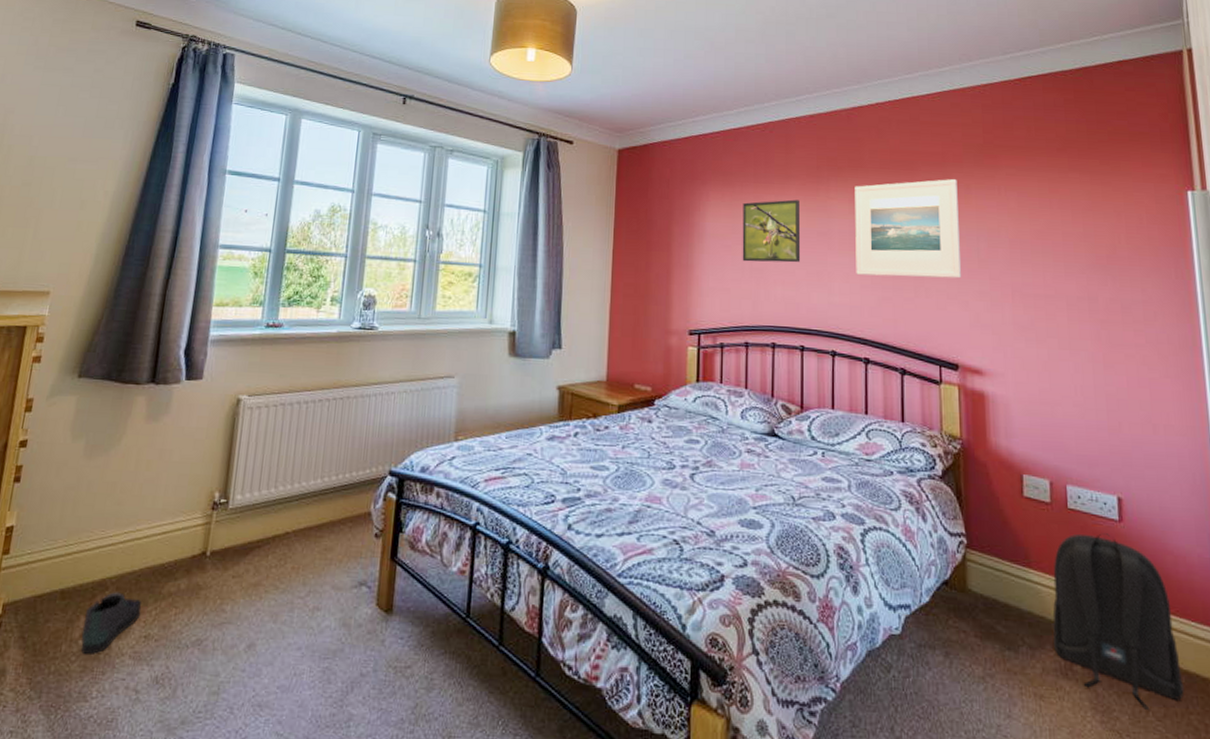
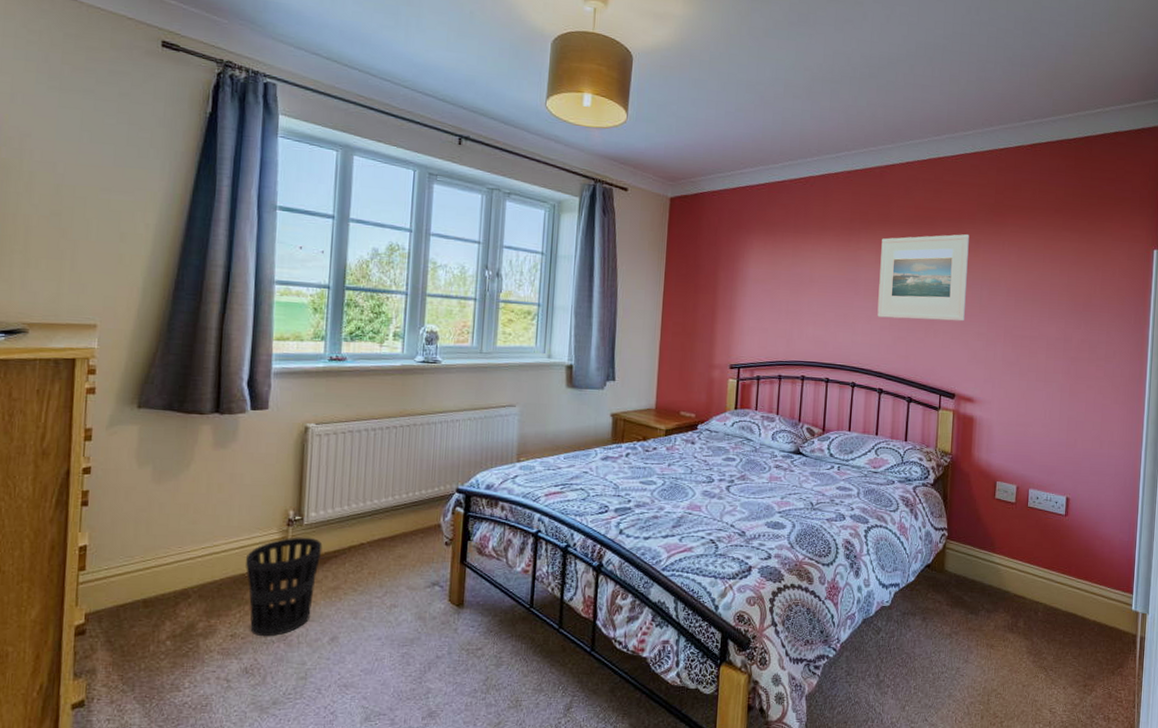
shoe: present [81,592,142,656] -> none [168,599,226,654]
wastebasket: none [164,522,246,640] -> present [245,537,323,637]
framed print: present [742,199,801,263] -> none [779,249,833,306]
backpack: present [1052,533,1184,711] -> none [1004,525,1096,652]

